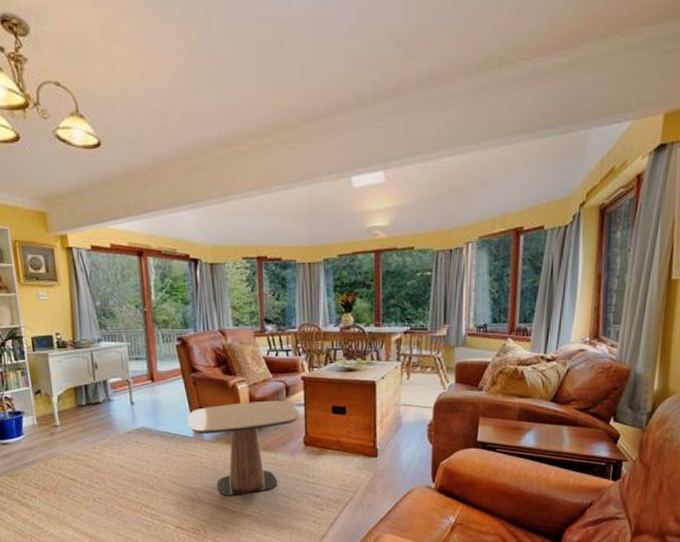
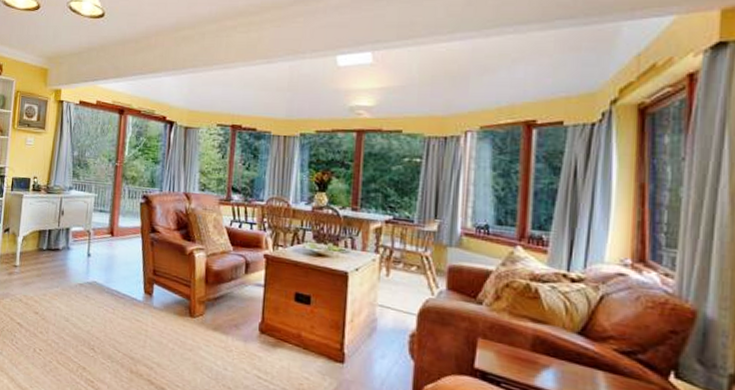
side table: present [187,400,300,496] -> none [139,270,258,378]

